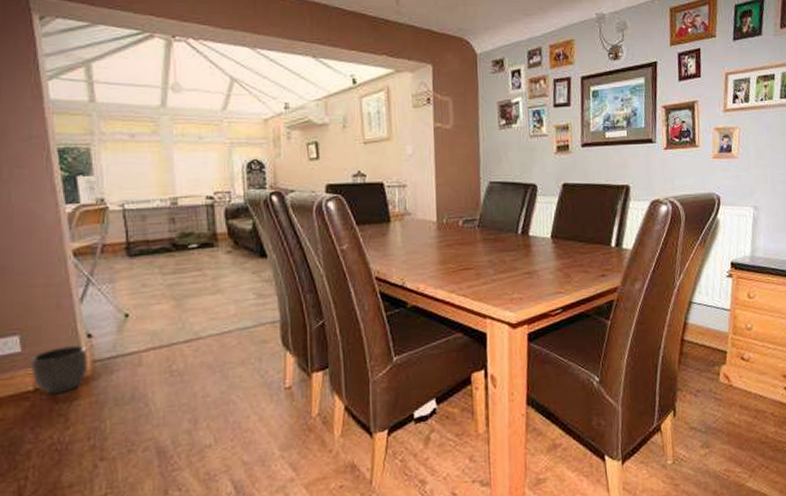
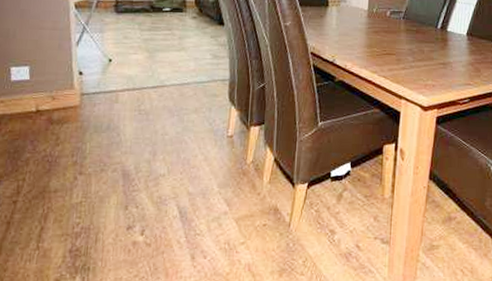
planter: present [30,345,89,395] -> none [35,78,78,117]

